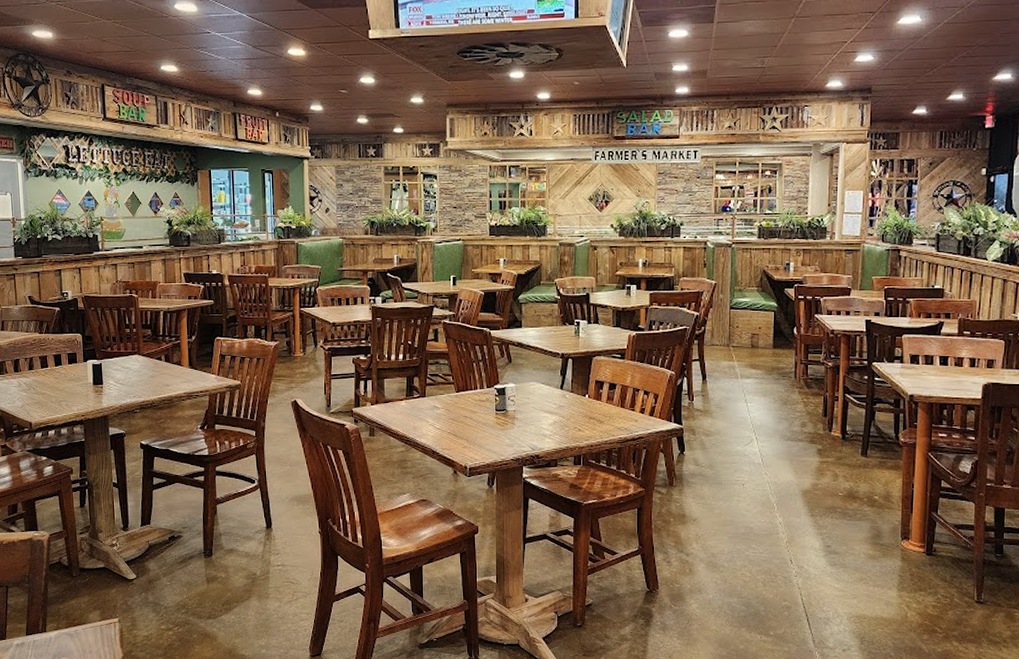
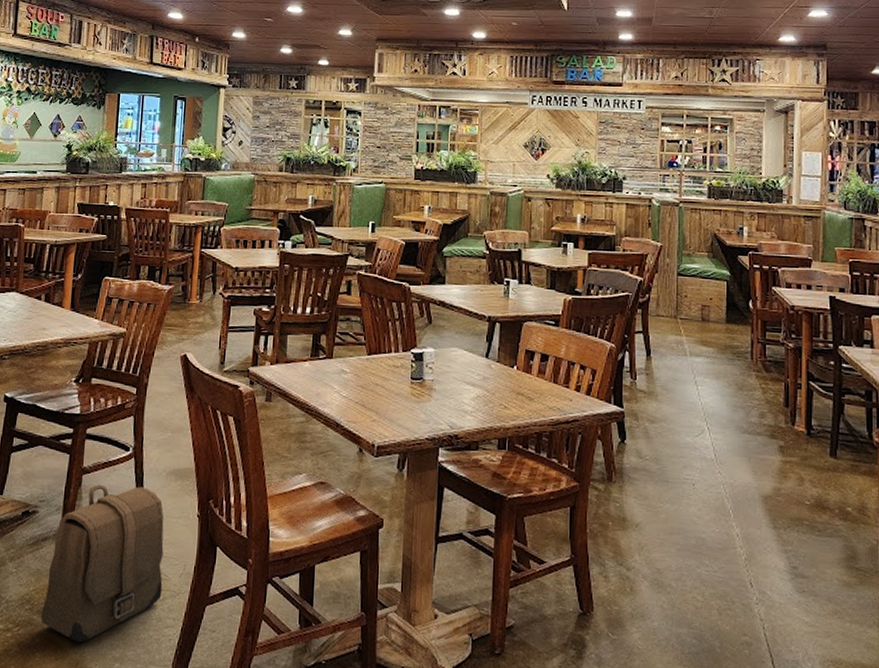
backpack: none [195,511,295,636] -> present [40,484,164,643]

